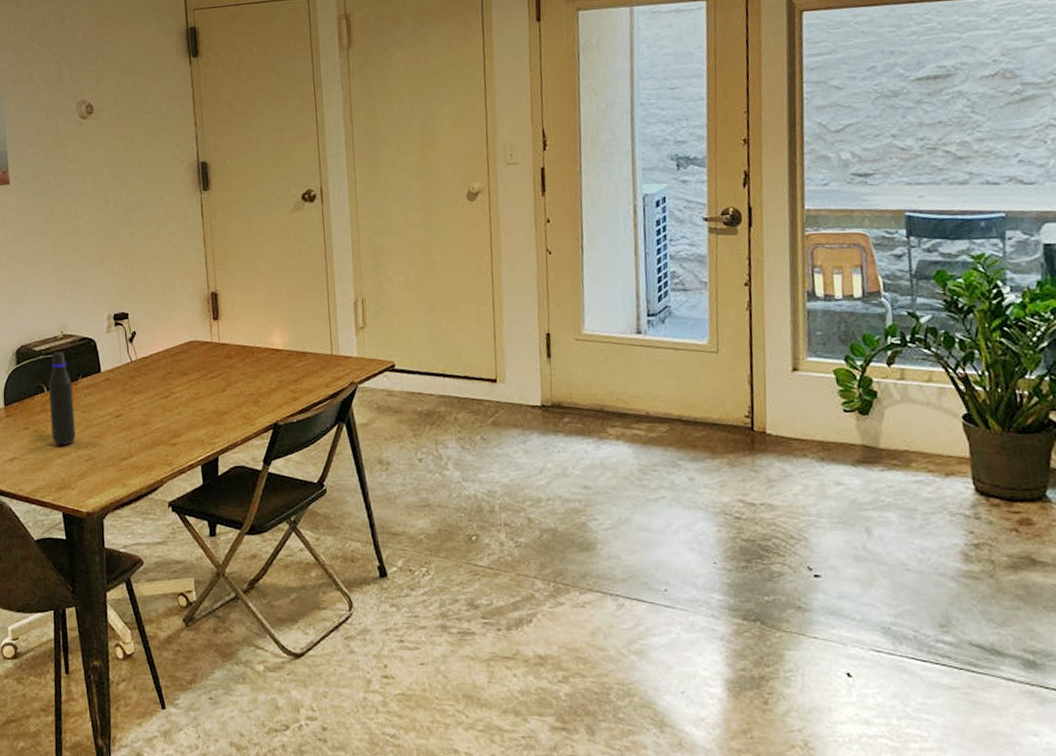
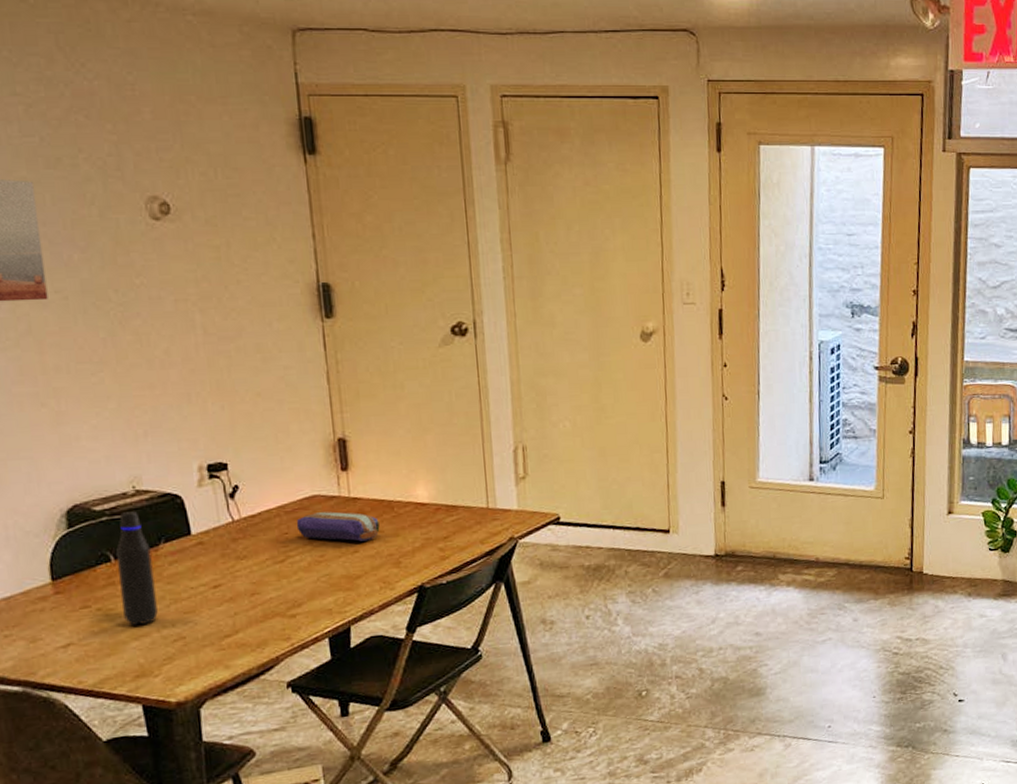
pencil case: none [178,355,243,382] -> present [296,511,380,541]

